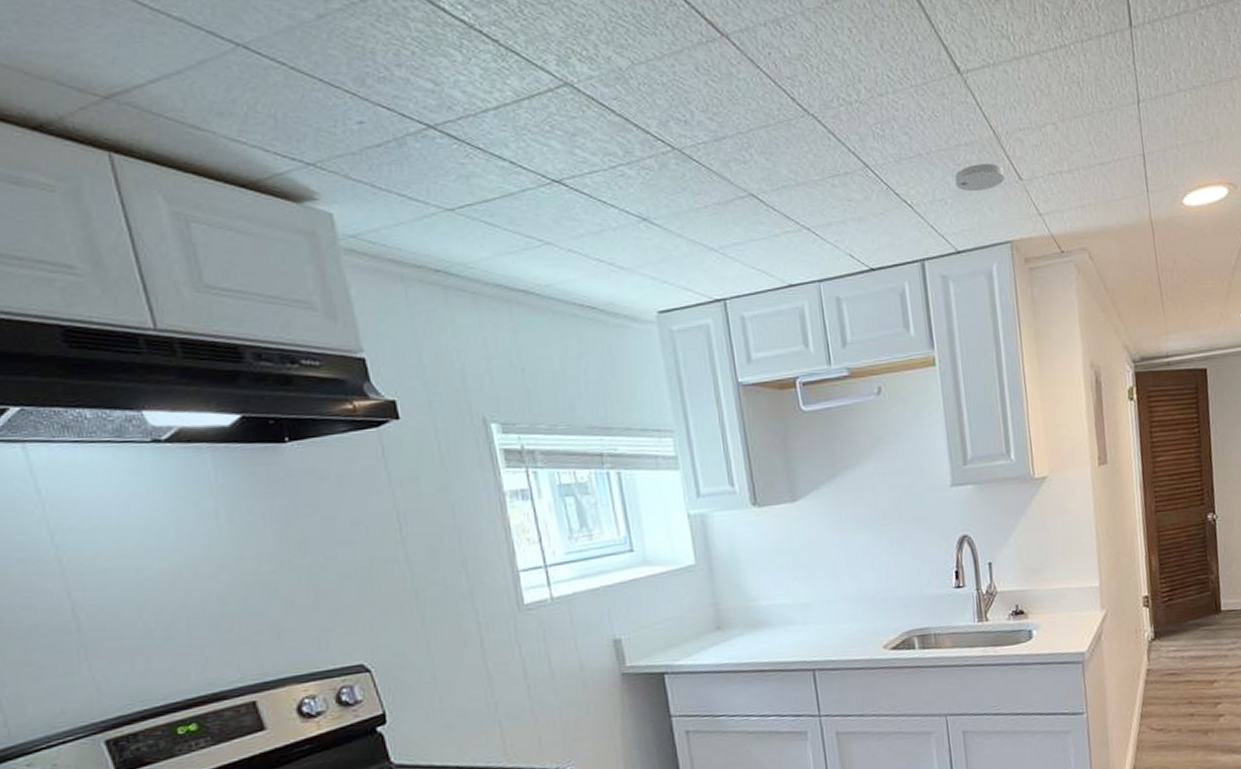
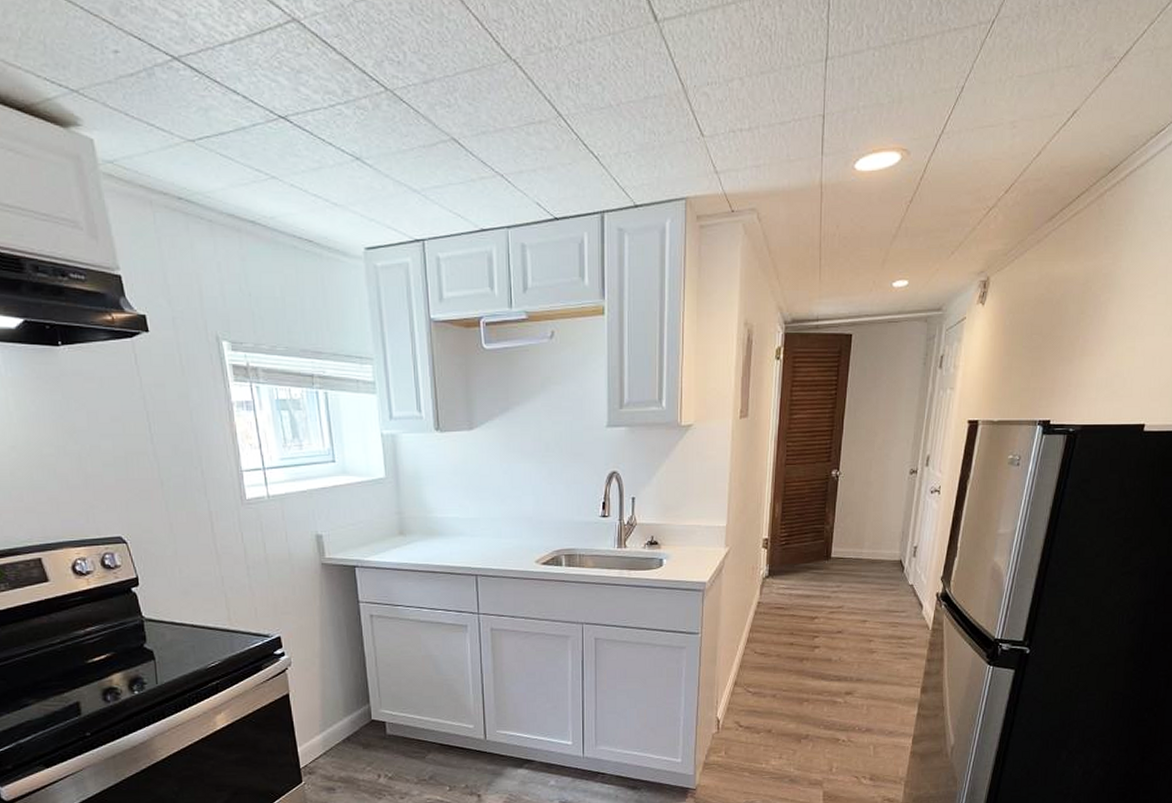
smoke detector: present [955,164,1005,191] -> none [641,118,688,145]

